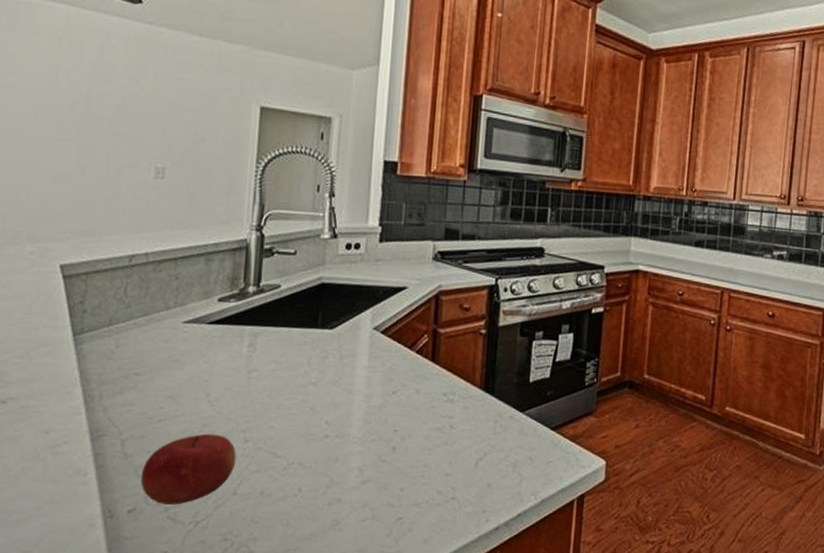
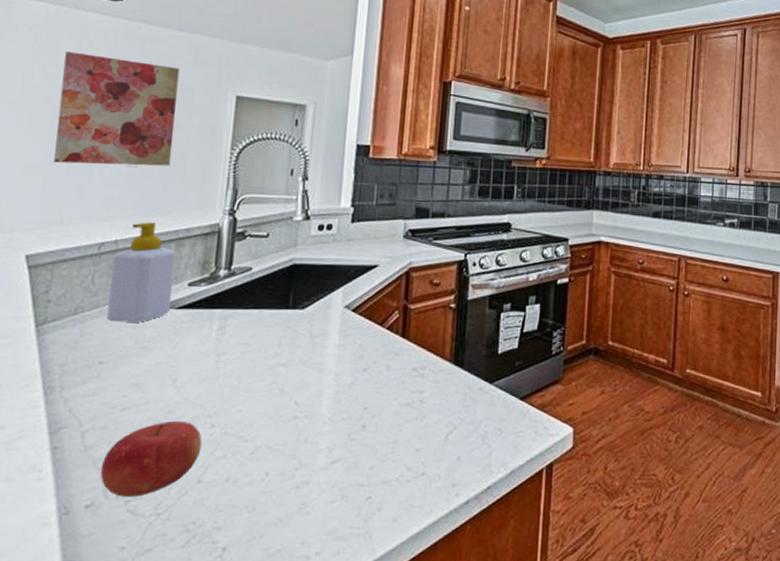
wall art: none [82,57,203,179] -> present [54,51,180,166]
soap bottle: none [140,235,205,336] -> present [107,222,175,323]

